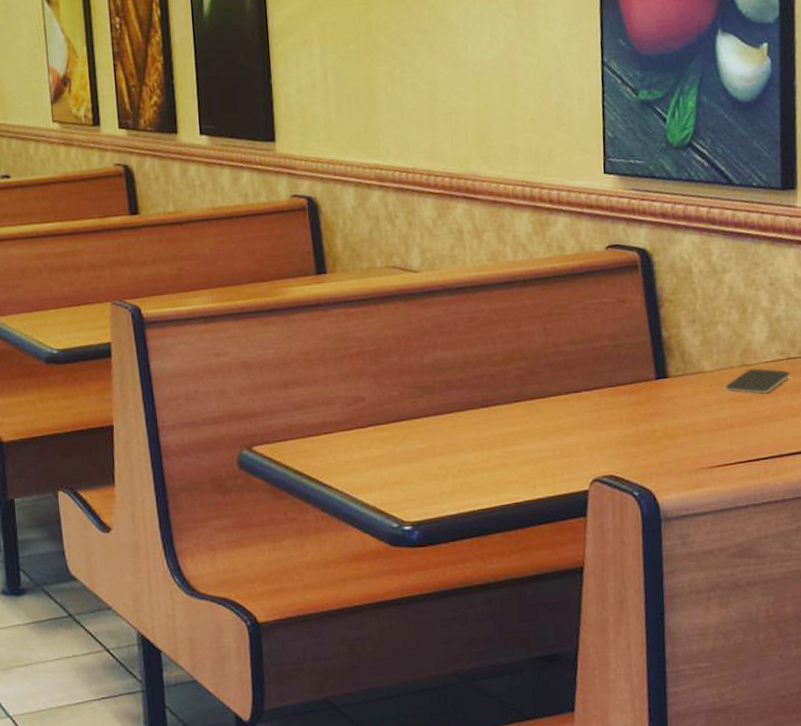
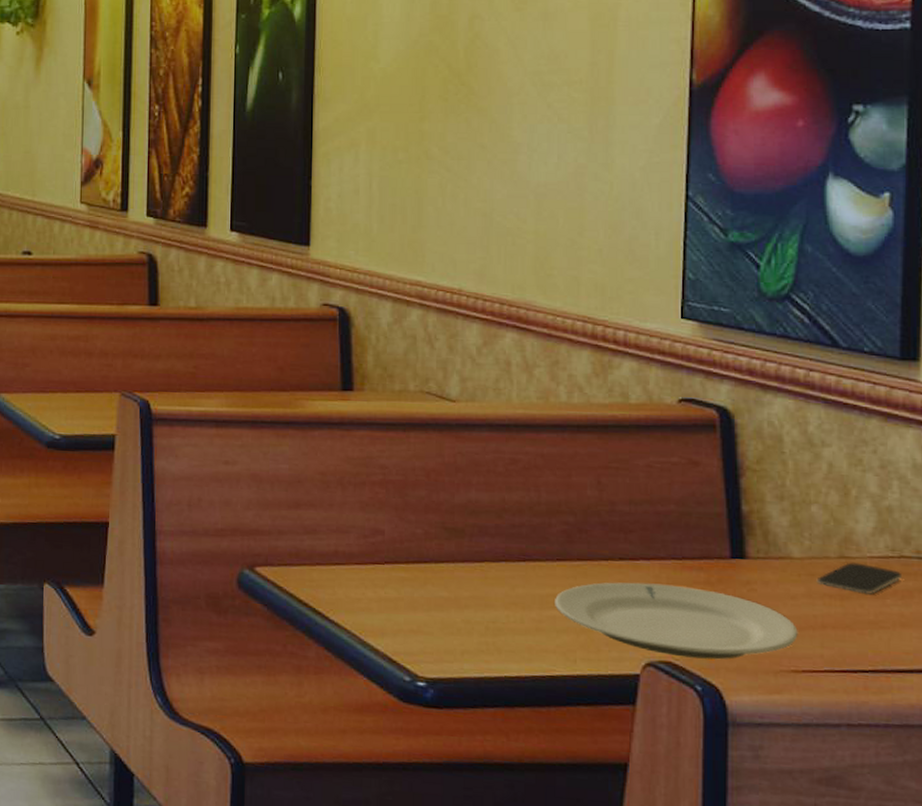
plate: none [515,409,712,470] -> present [555,582,798,660]

